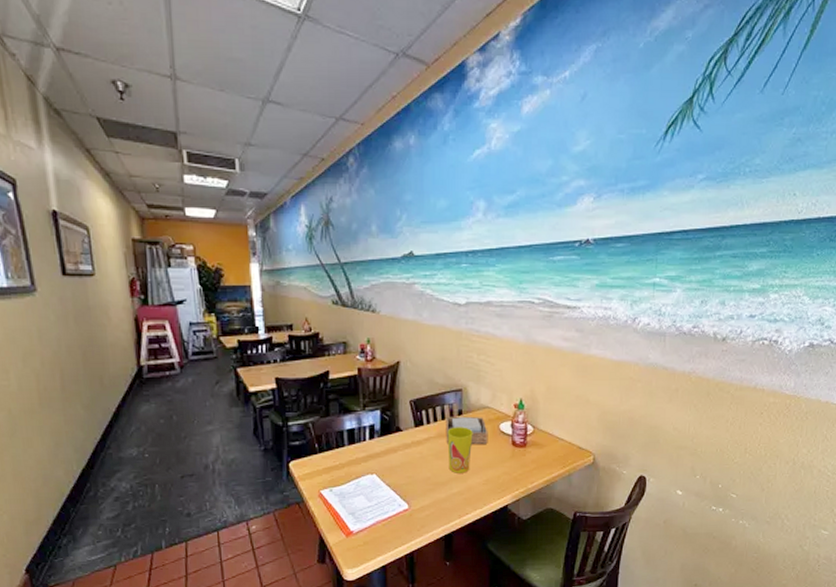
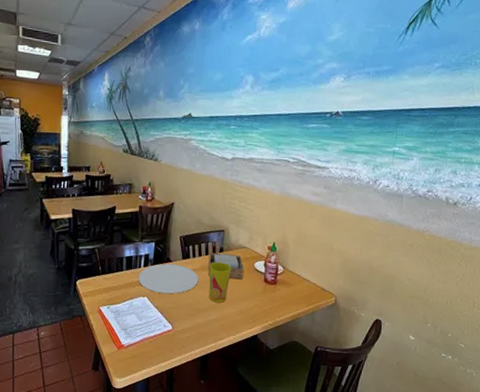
plate: none [364,433,436,469] -> present [138,263,199,295]

